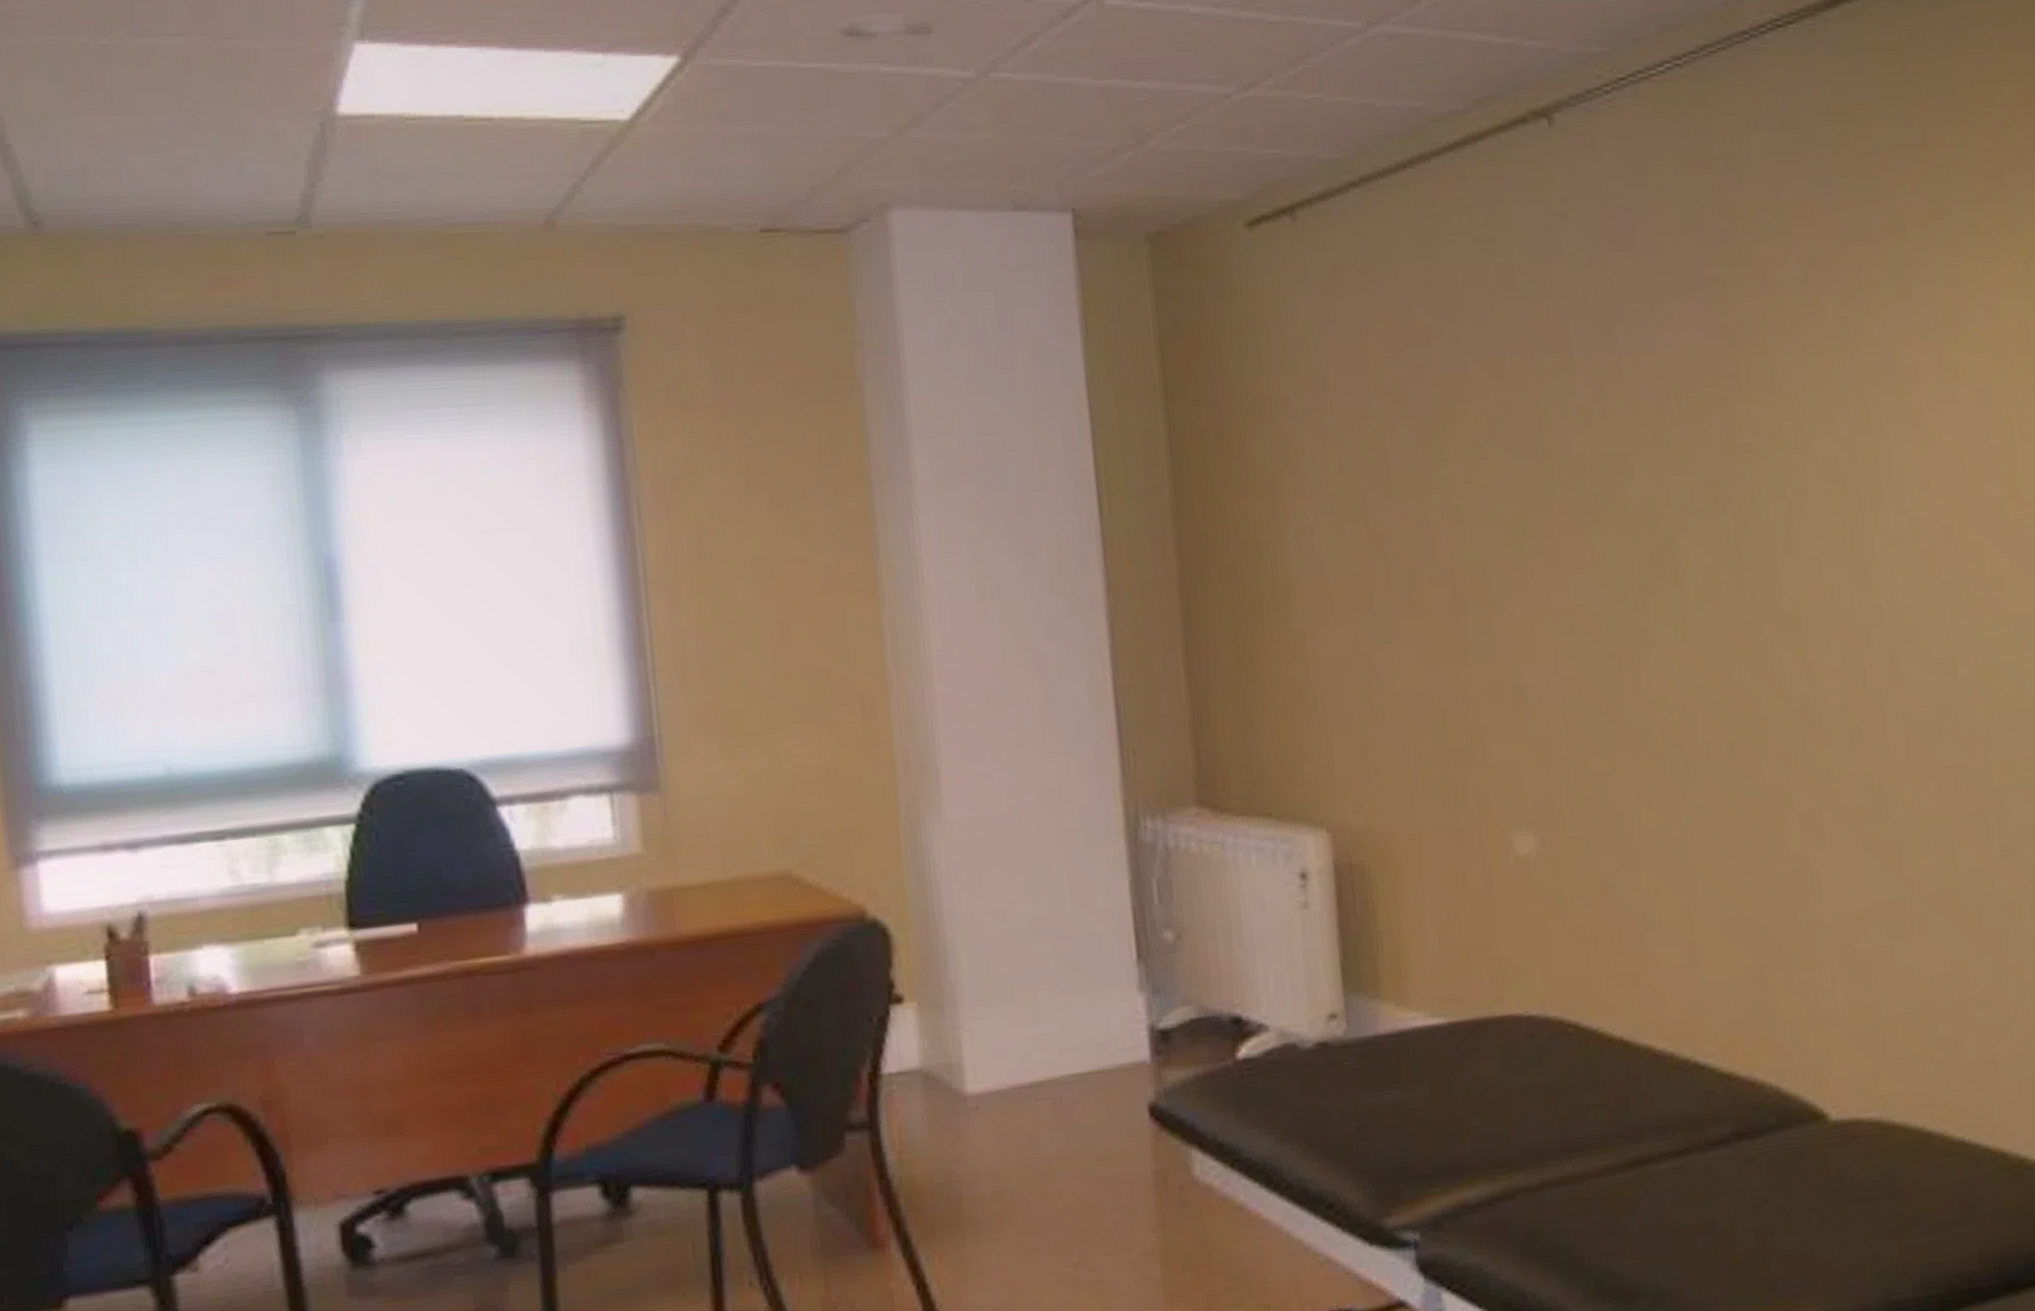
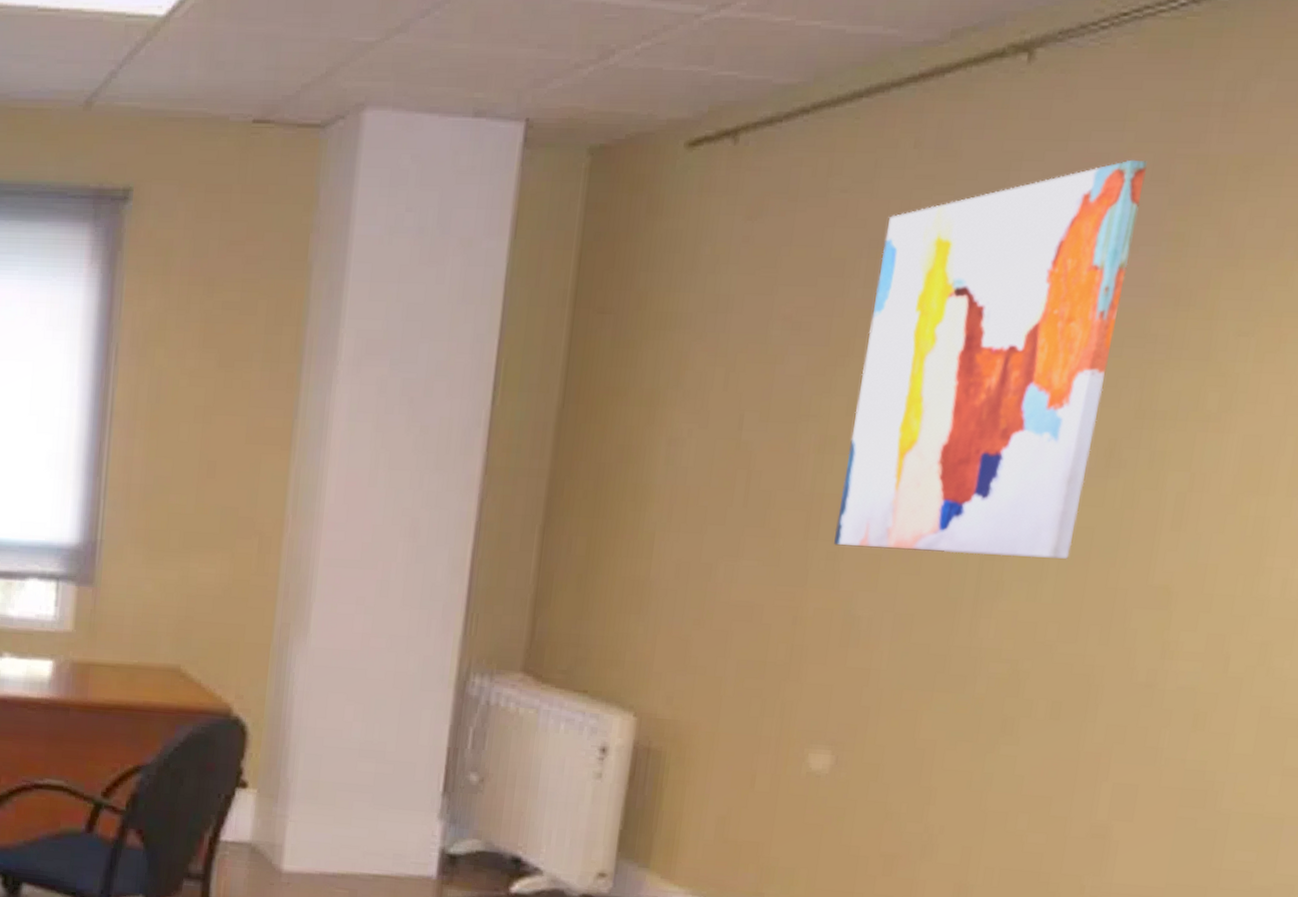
wall art: none [1459,211,1704,616] -> present [834,159,1147,559]

